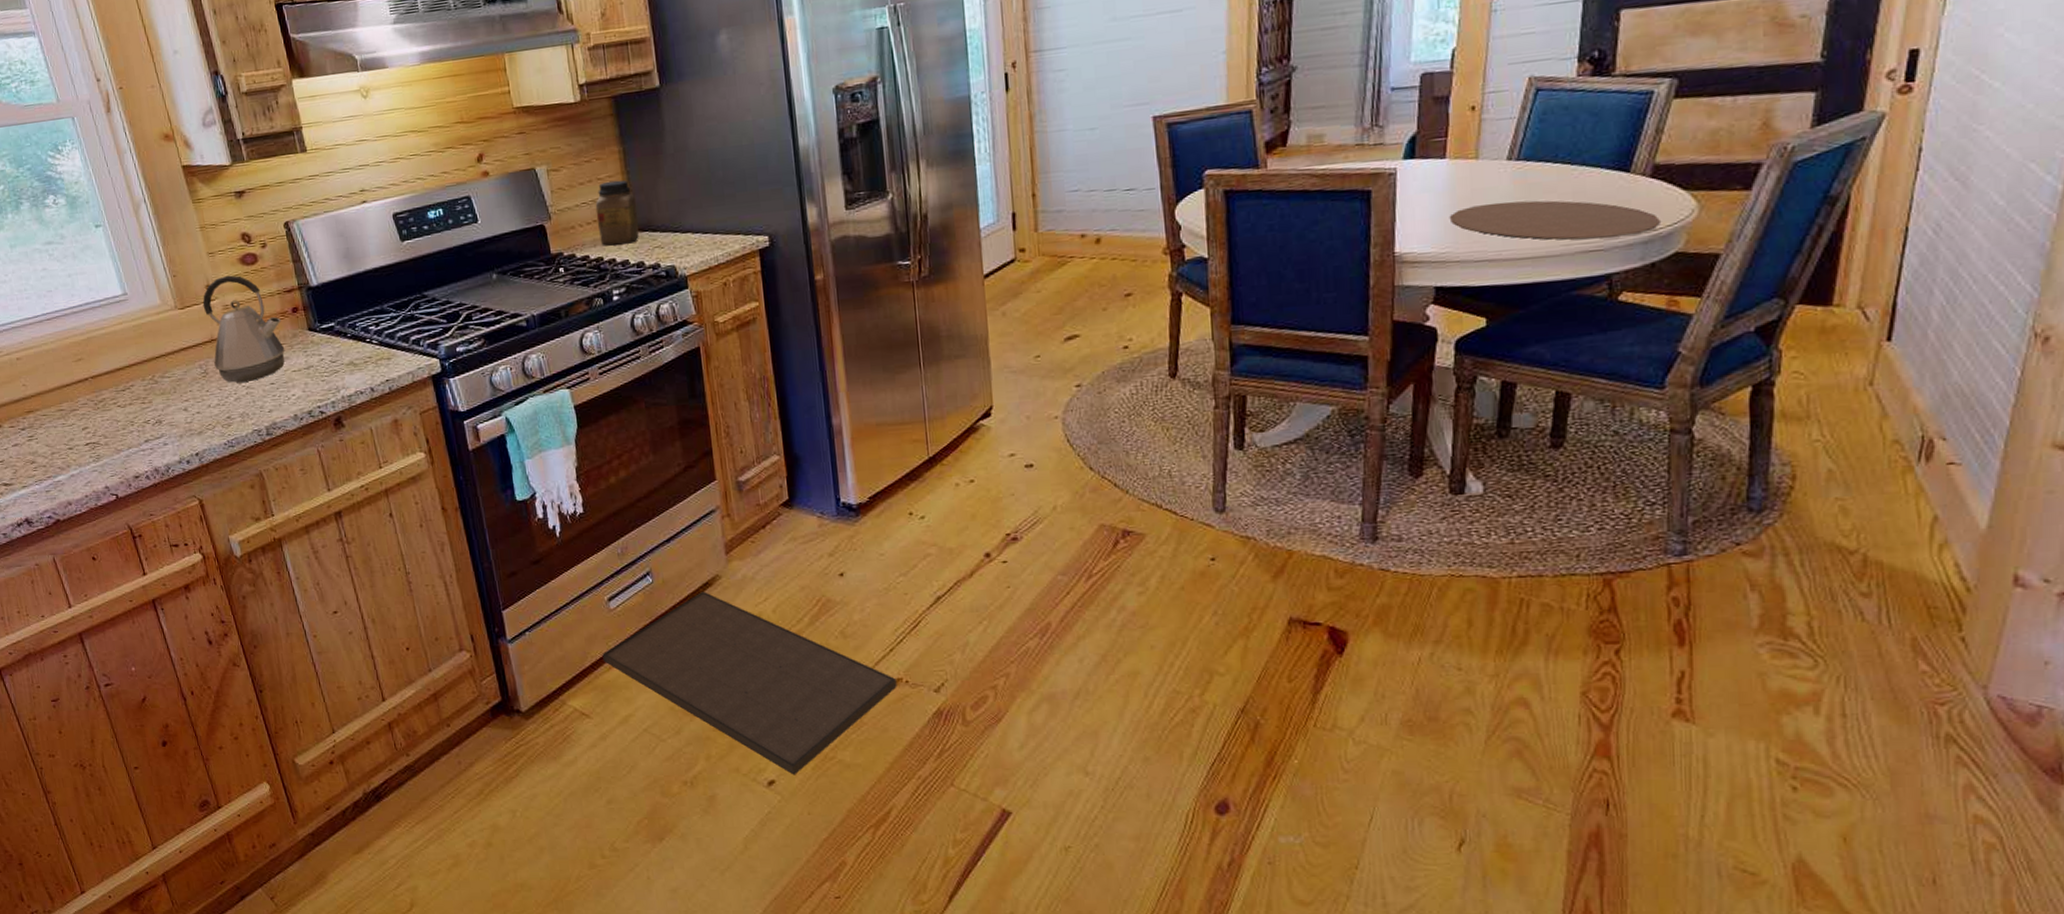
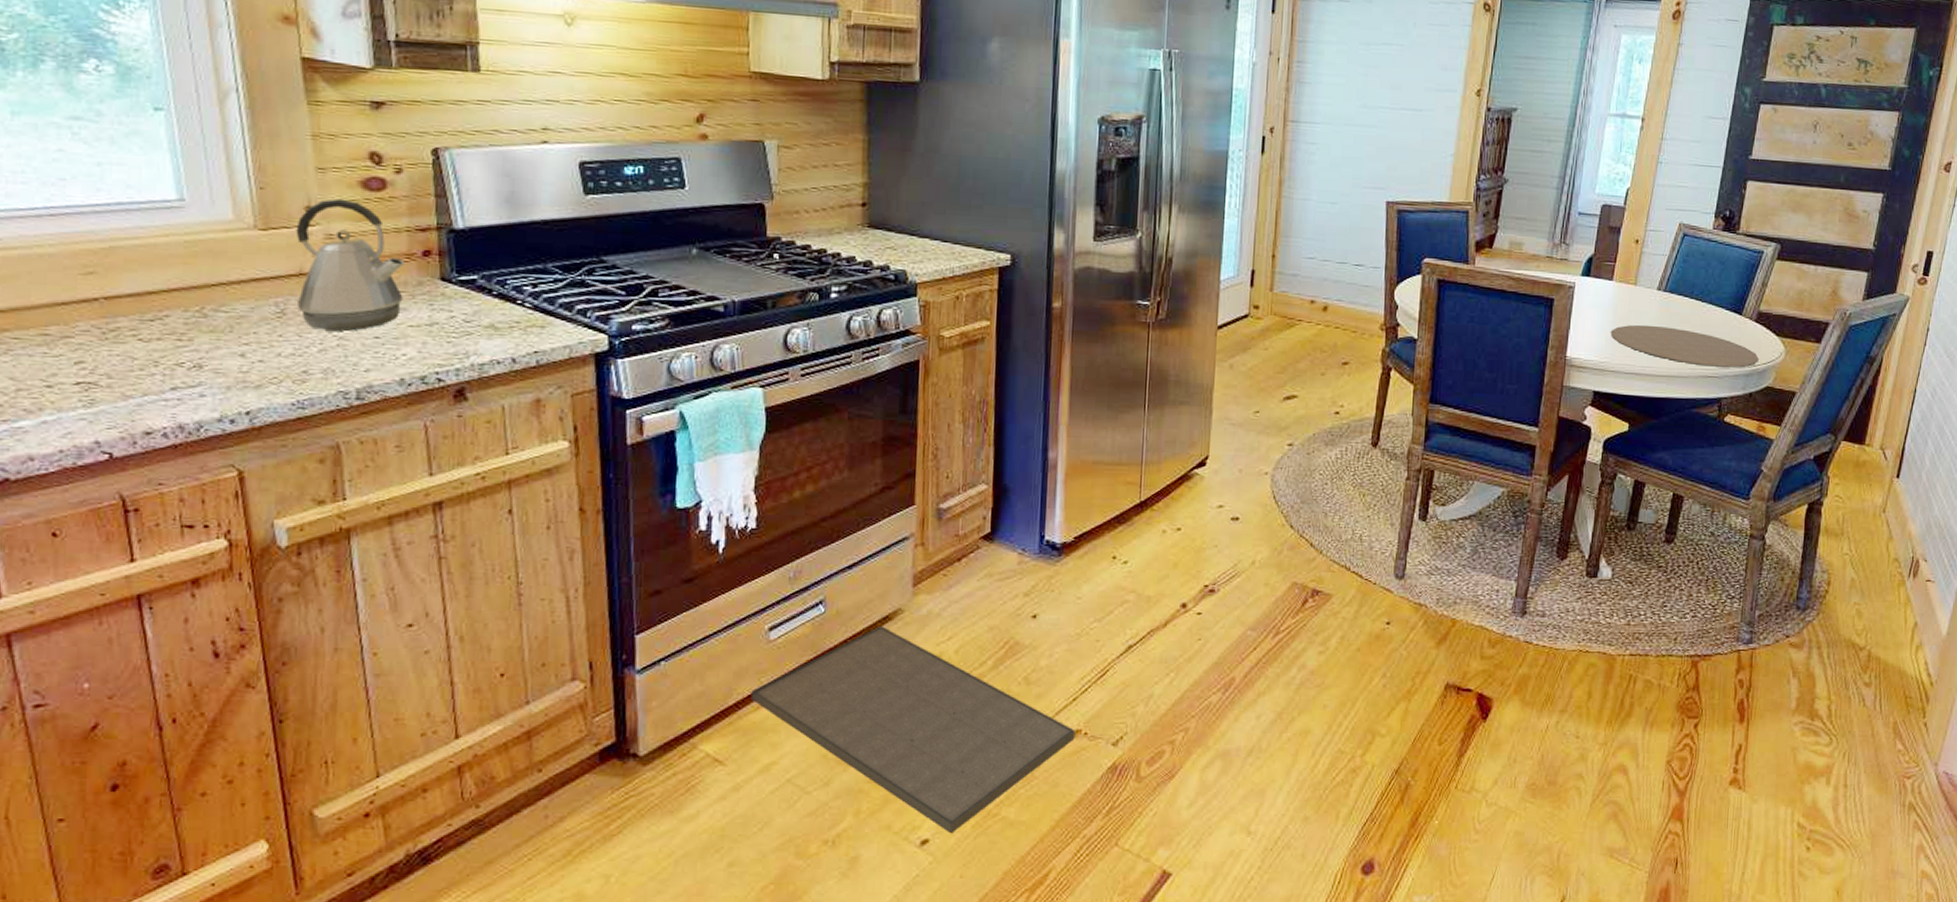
jar: present [595,180,639,246] -> none [826,169,875,240]

